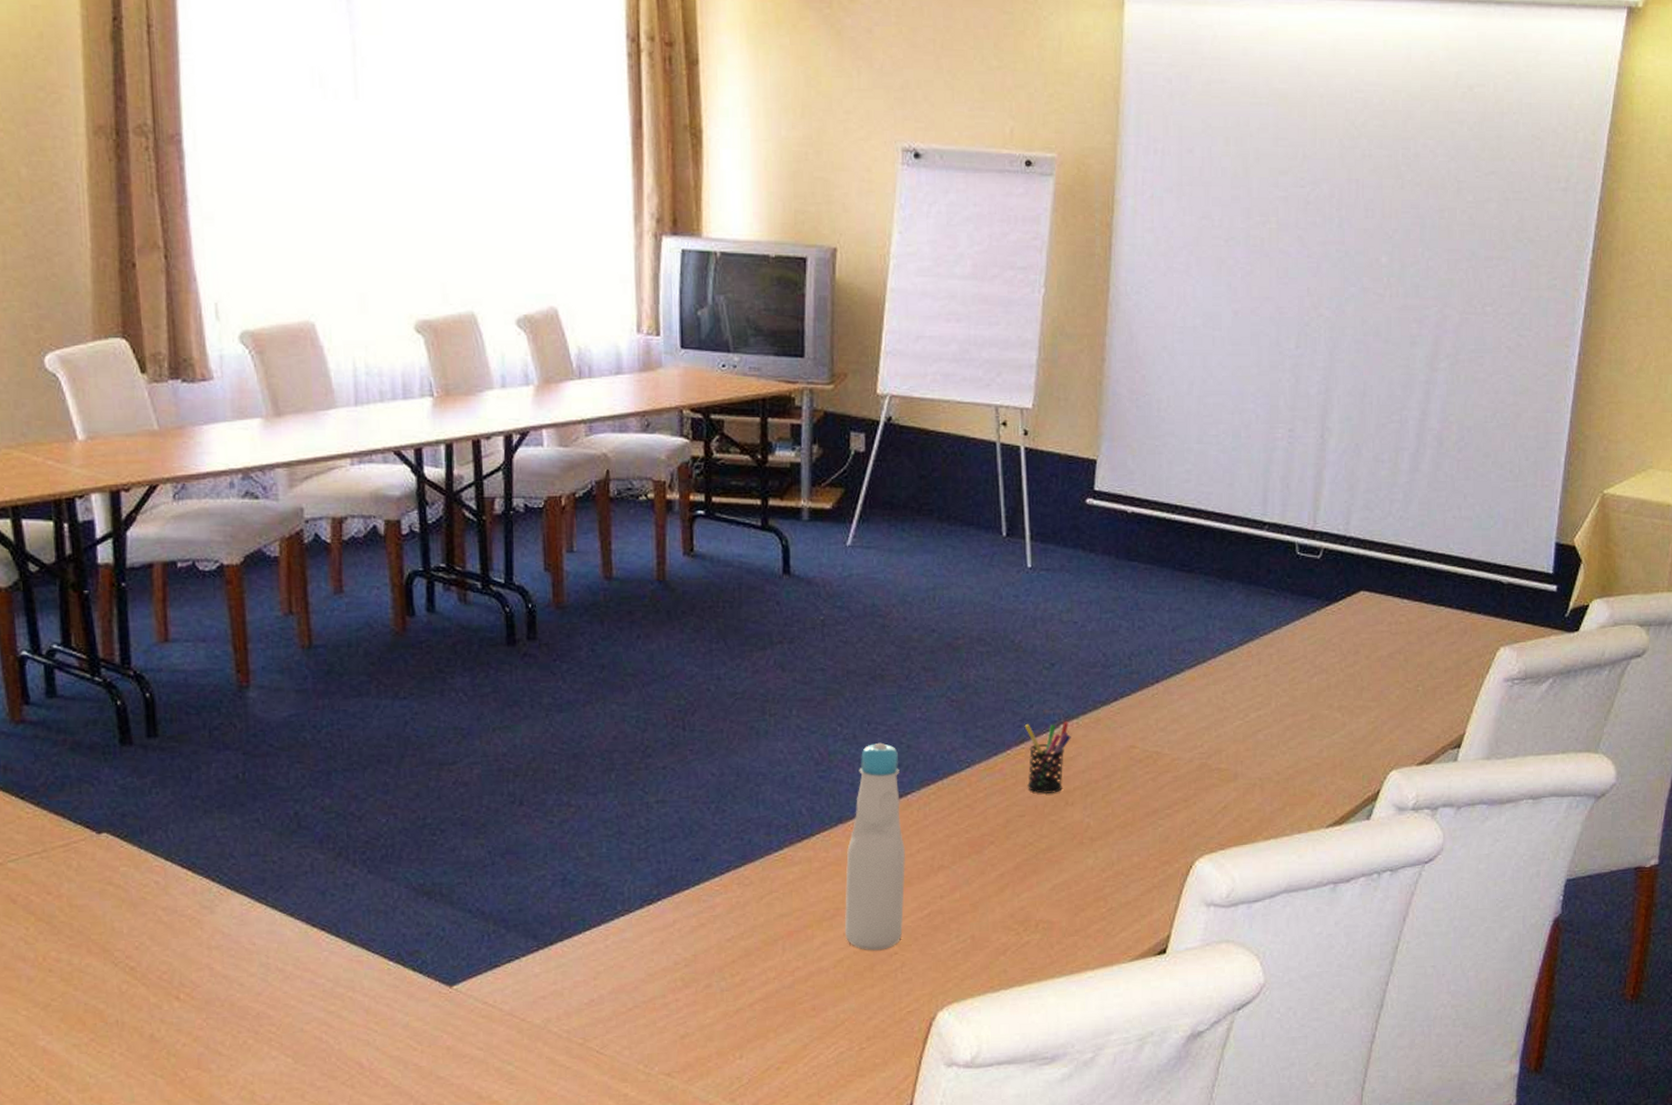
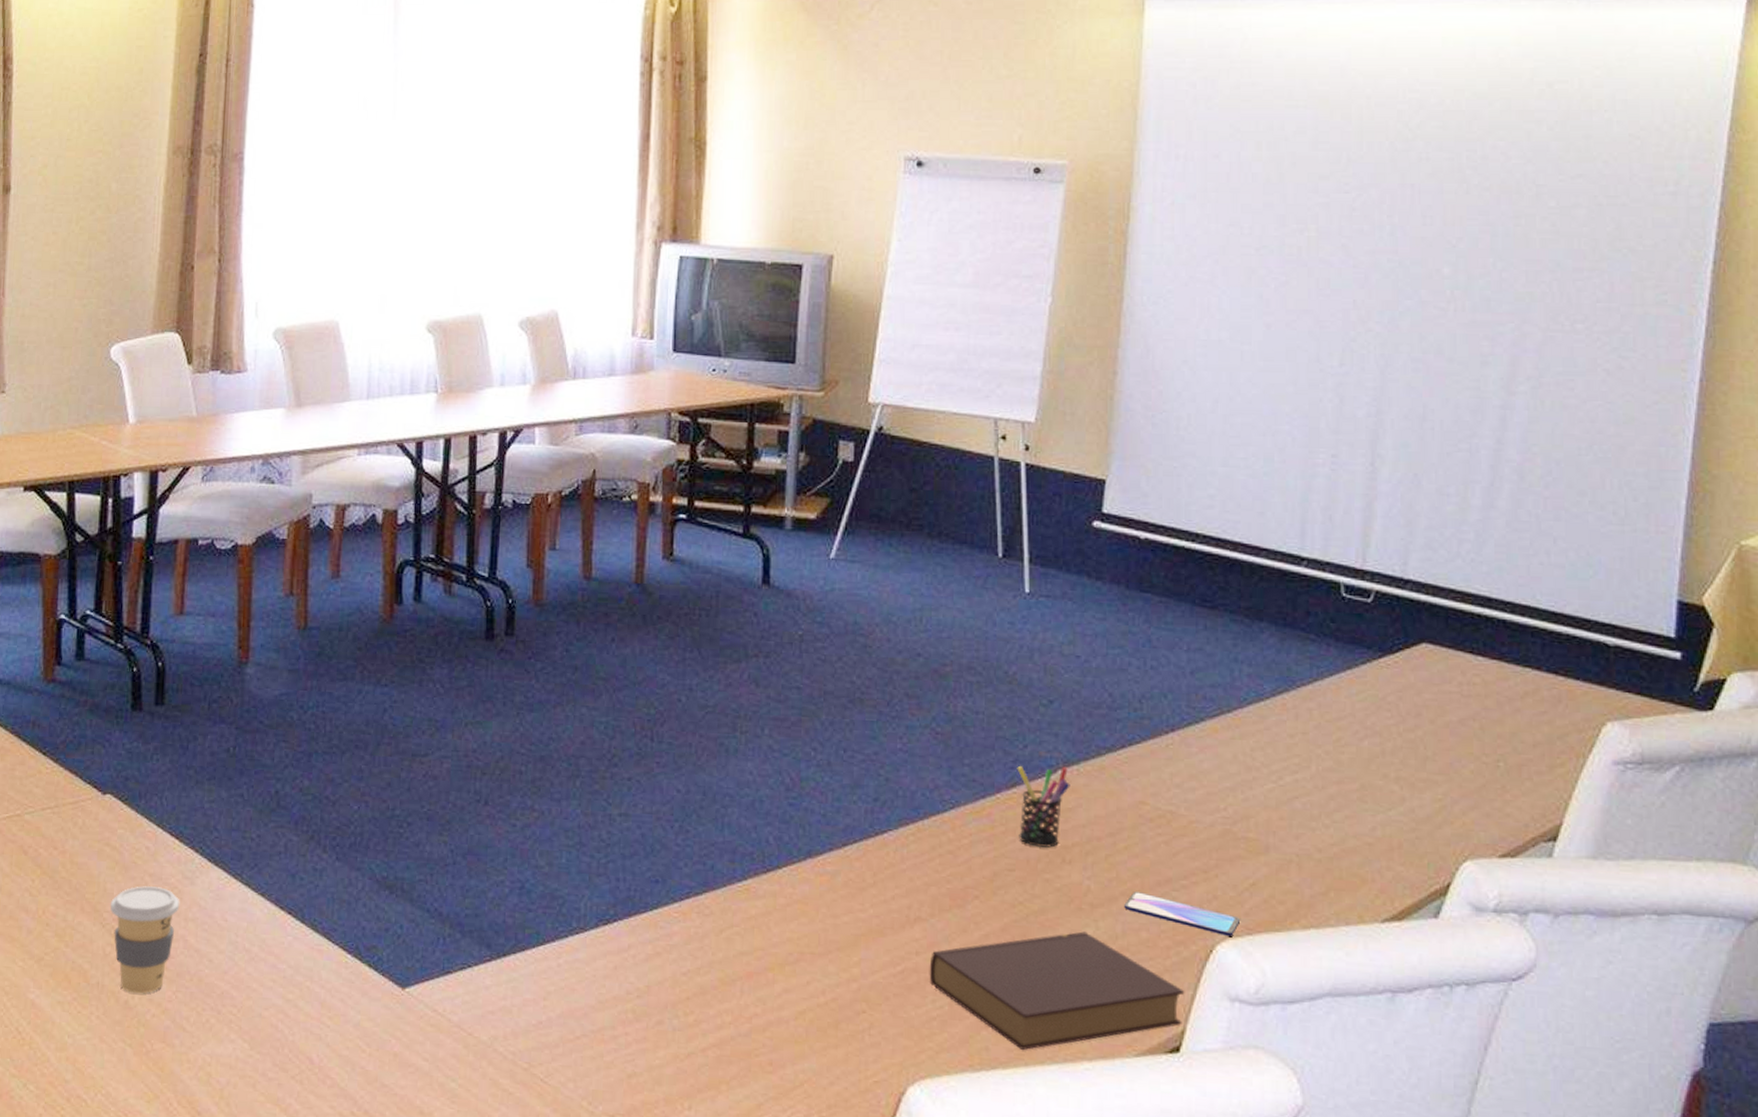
coffee cup: none [120,919,201,1026] -> present [110,885,180,994]
bottle: present [844,742,905,951] -> none [808,772,879,1007]
book: none [952,862,1170,969] -> present [929,931,1185,1051]
smartphone: none [1119,823,1214,853] -> present [1124,892,1240,936]

